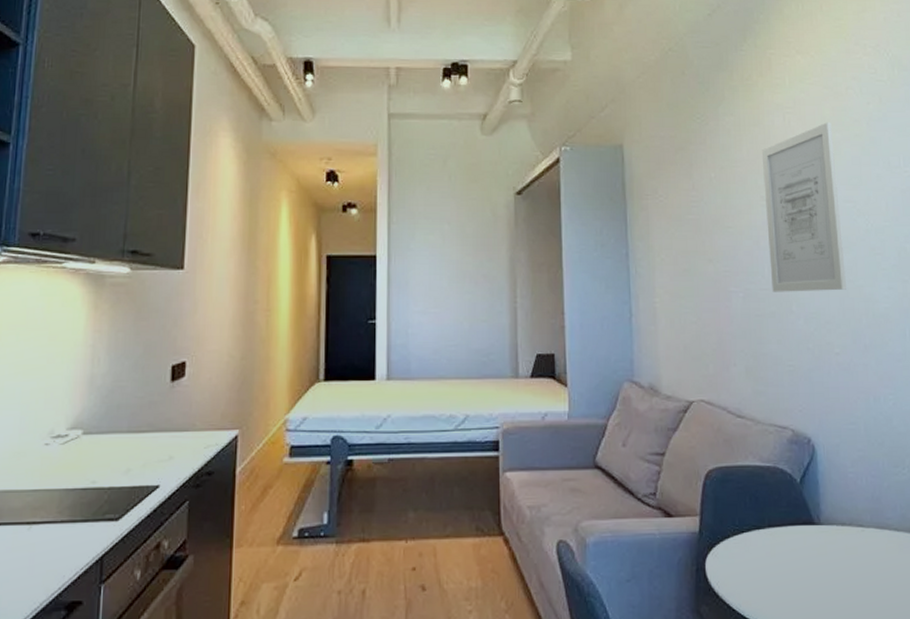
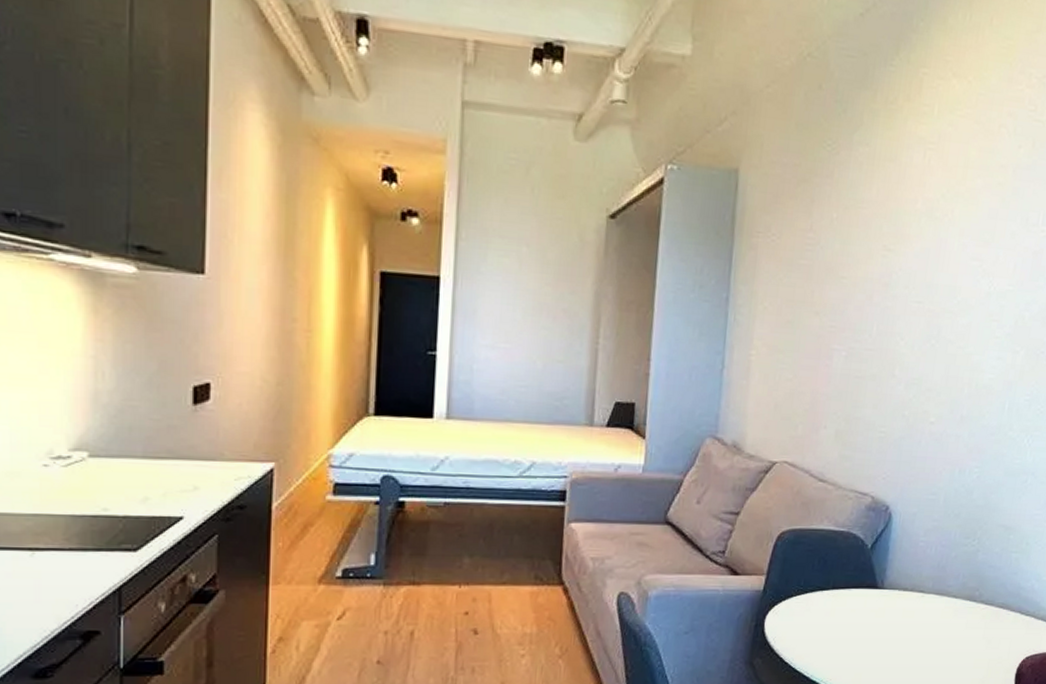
wall art: present [761,122,846,292] -> none [877,165,975,357]

